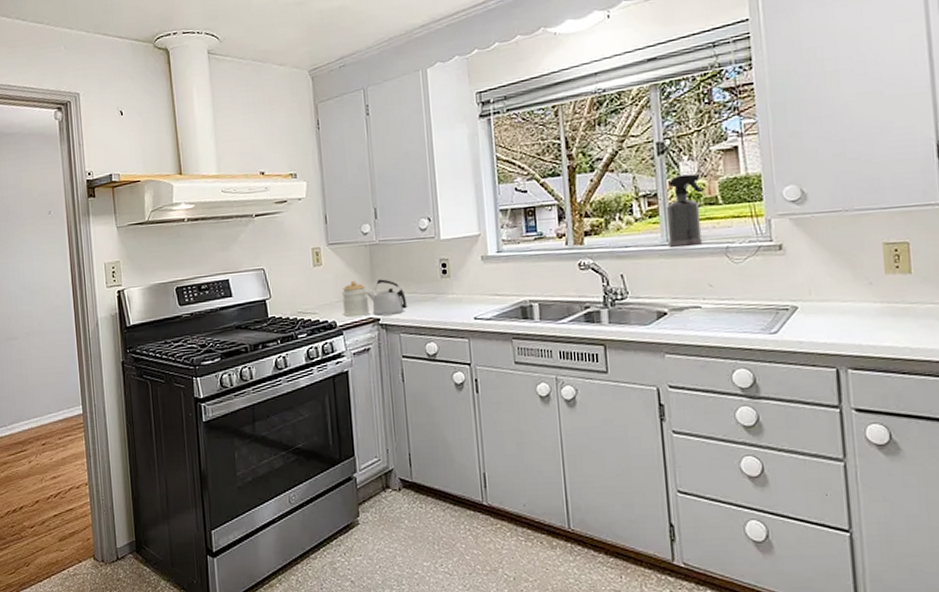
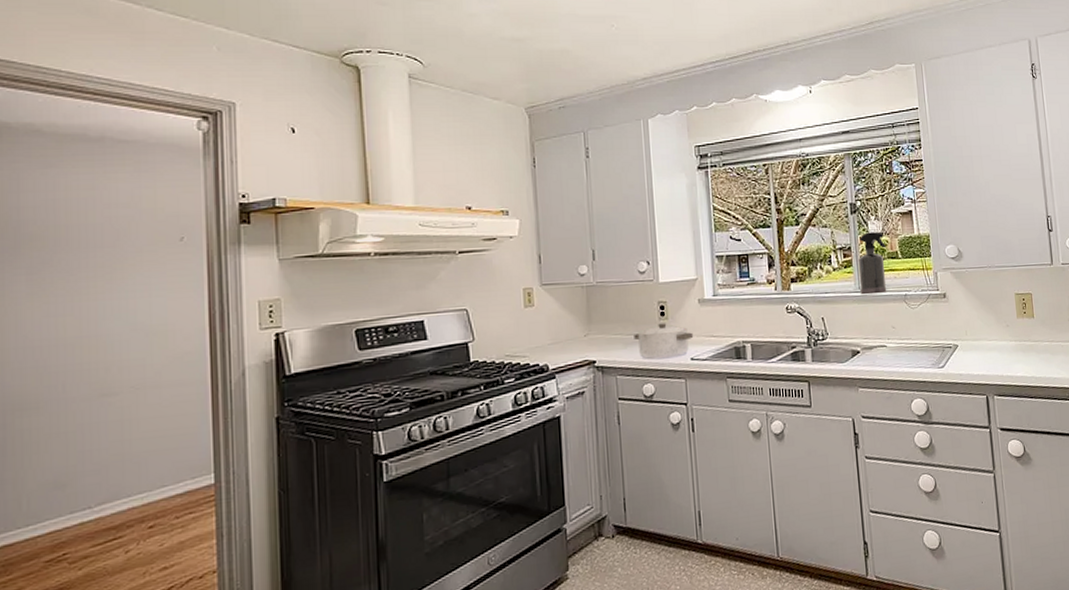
jar: present [341,280,370,318] -> none [555,322,585,361]
kettle: present [365,279,407,317] -> none [581,321,624,359]
cooking pot: none [416,281,477,319] -> present [634,323,694,360]

